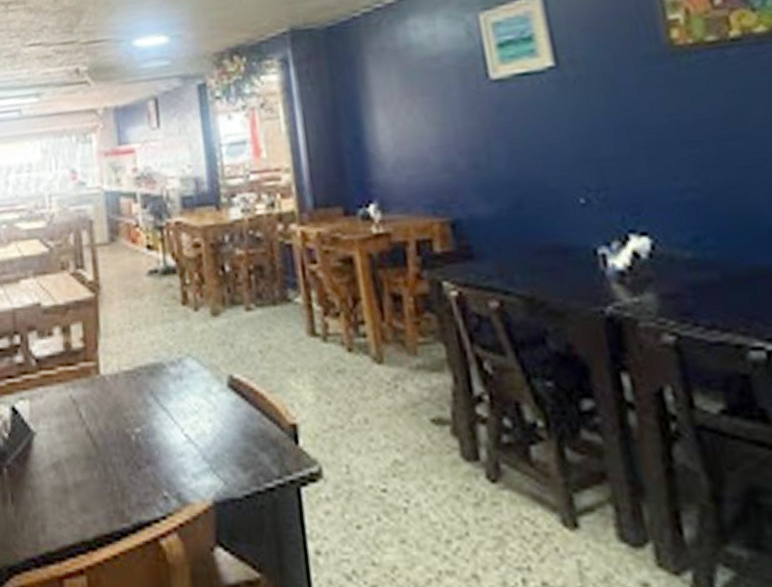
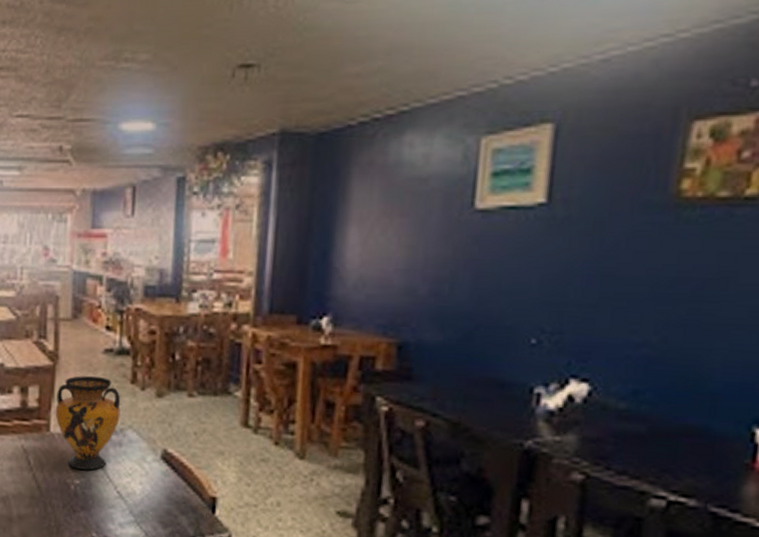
vase: none [103,302,176,414] -> present [55,375,121,470]

